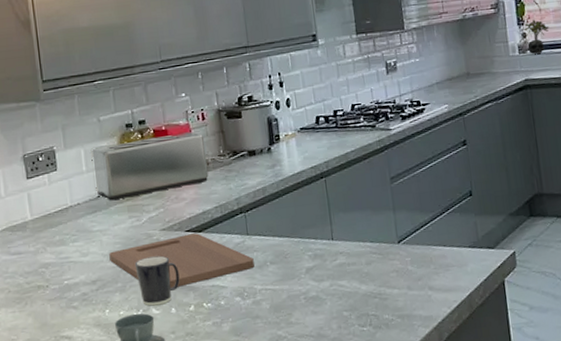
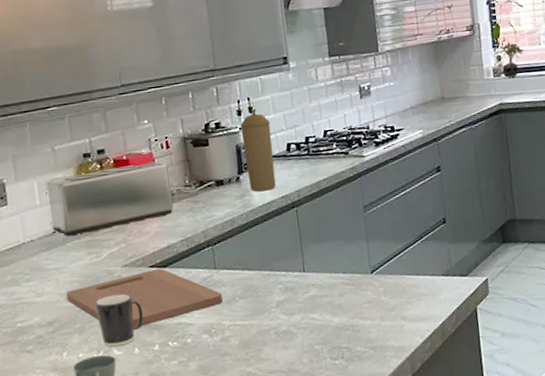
canister: none [271,83,306,162] -> present [240,108,276,192]

